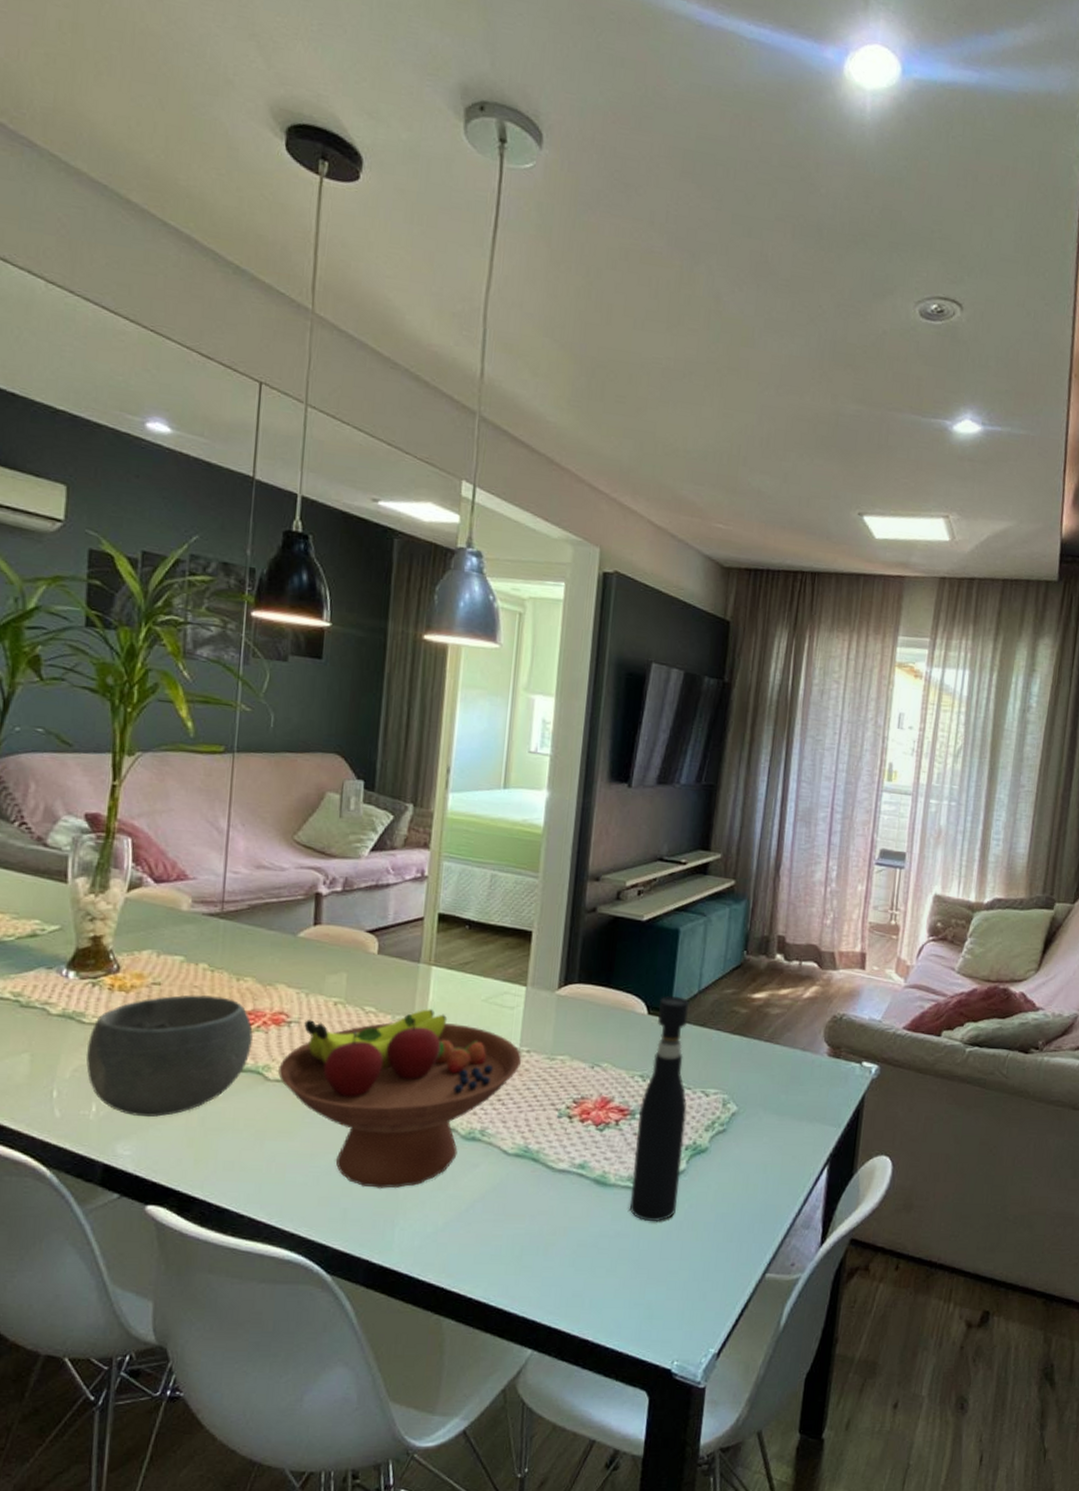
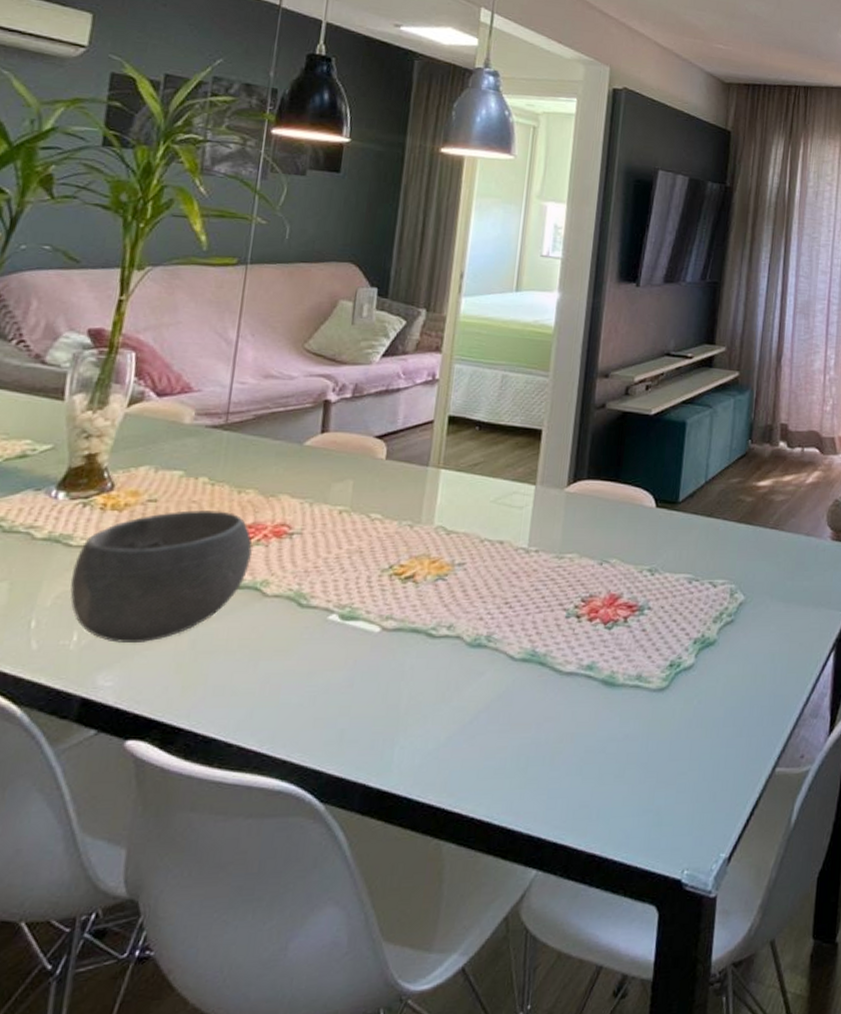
fruit bowl: present [278,1009,522,1188] -> none [277,513,530,705]
pepper grinder: present [629,996,690,1222] -> none [637,487,697,722]

